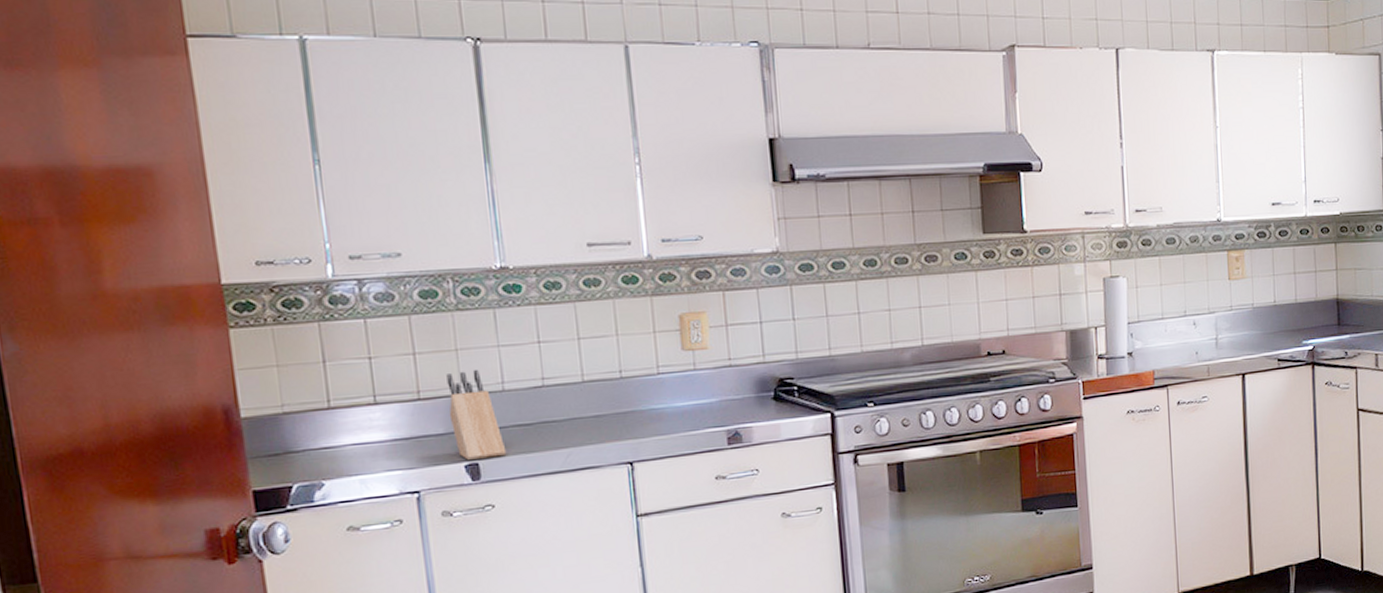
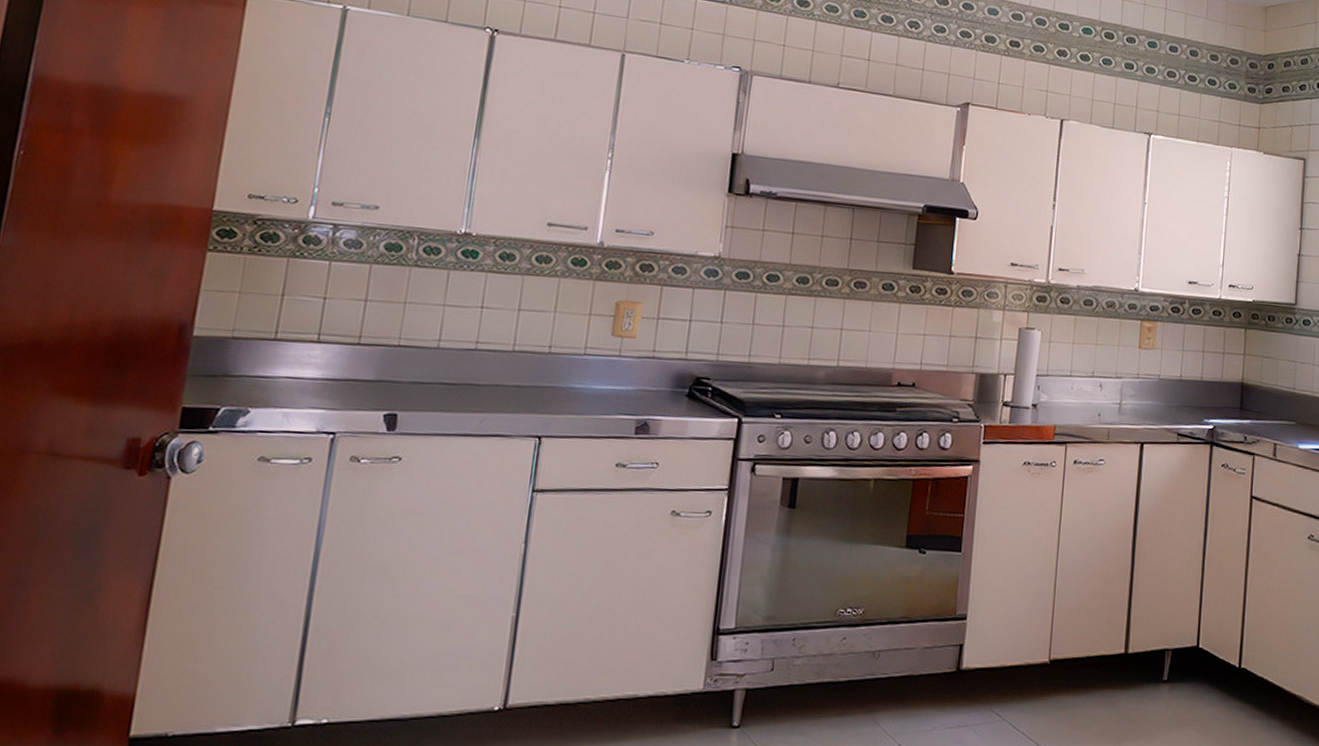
knife block: present [446,370,507,460] -> none [381,323,427,412]

